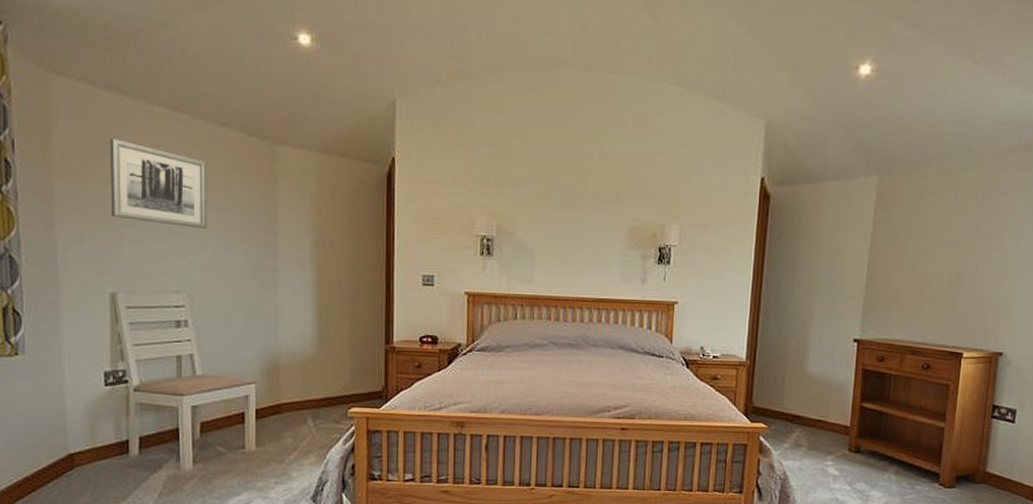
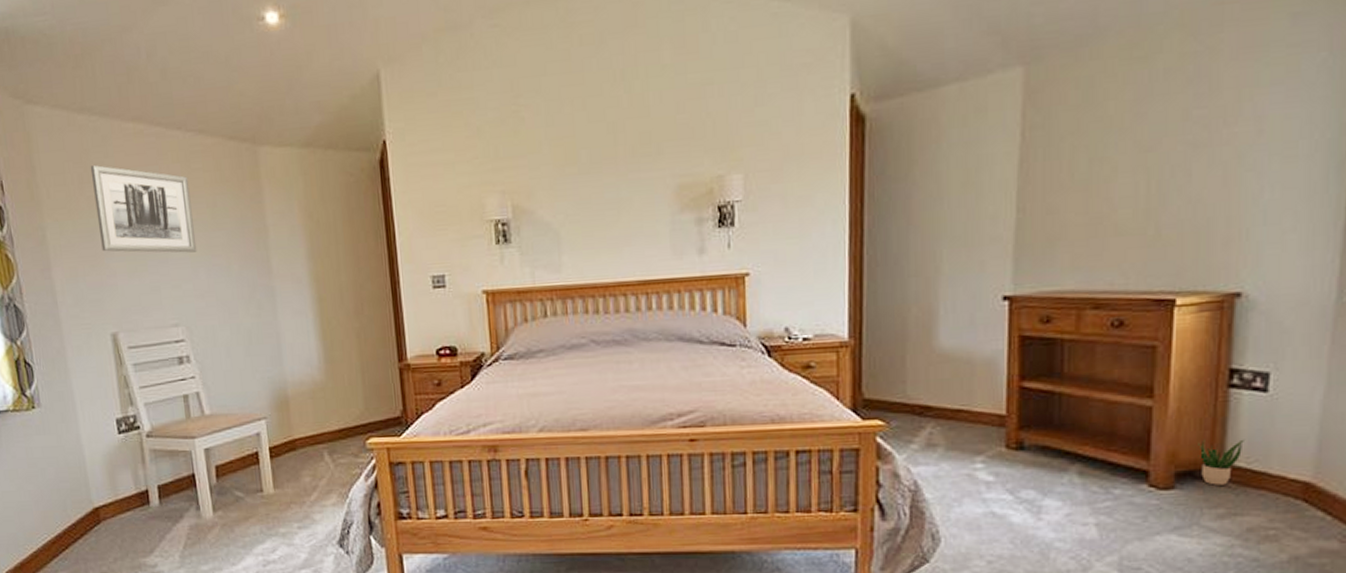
potted plant: none [970,453,1000,487] -> present [1198,439,1246,485]

